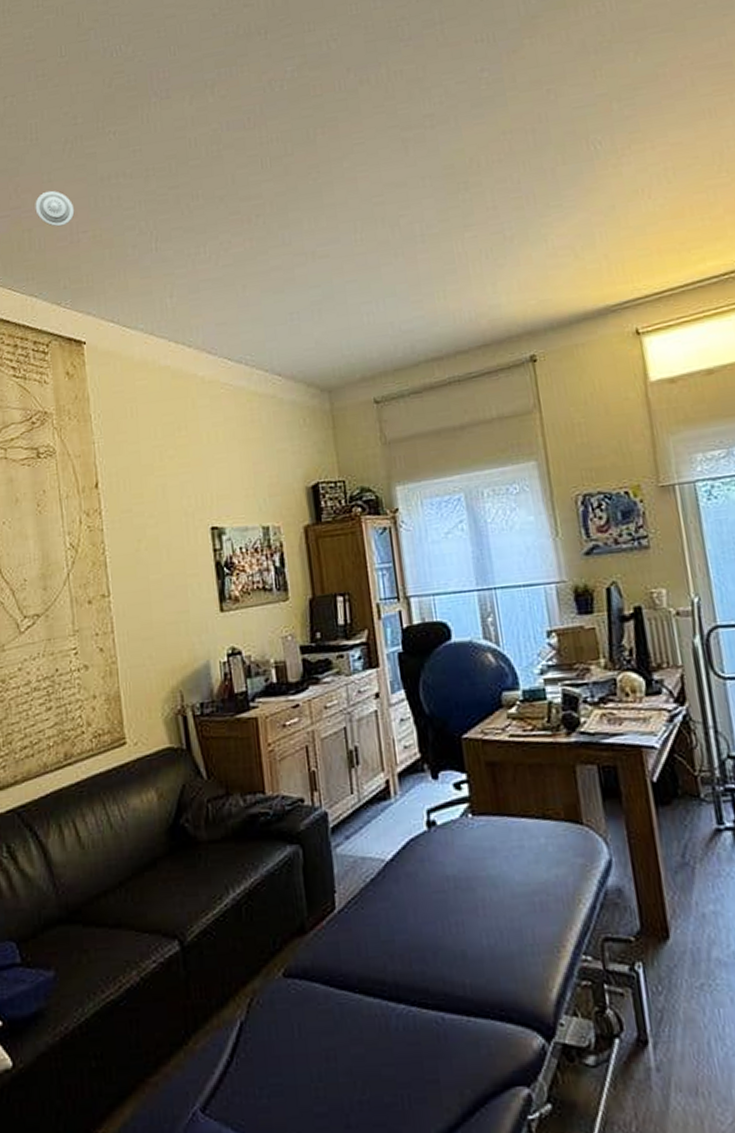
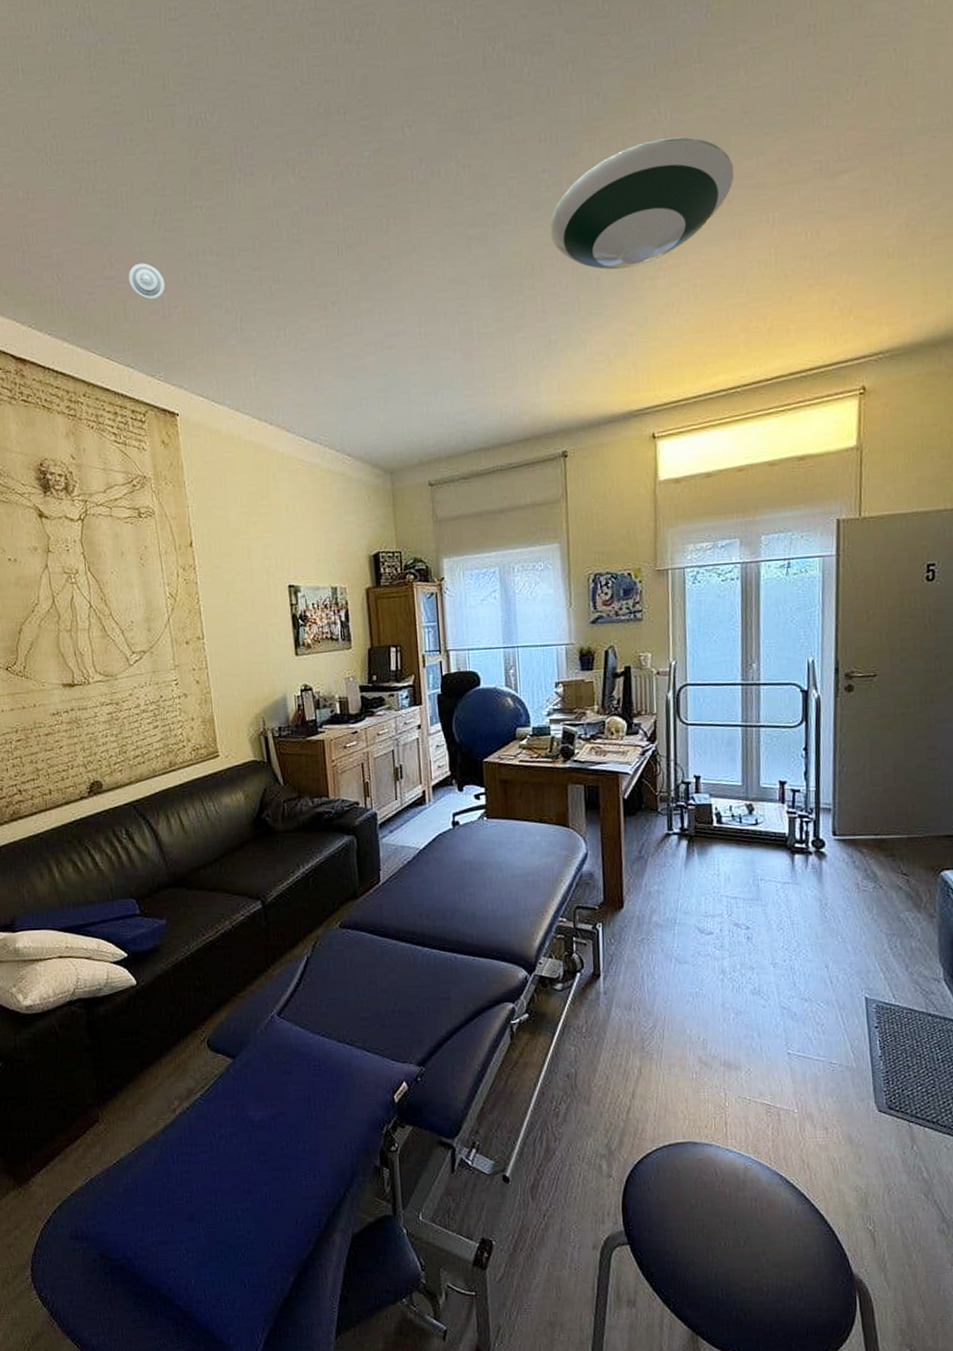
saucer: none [494,25,696,161] -> present [549,136,735,270]

